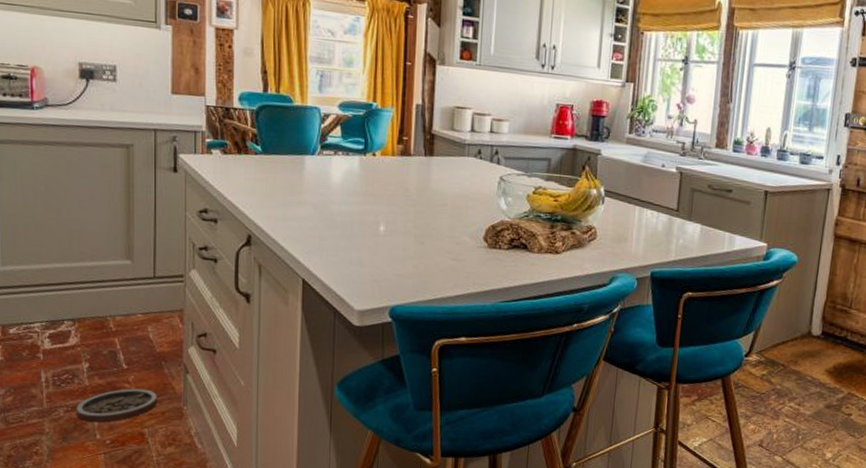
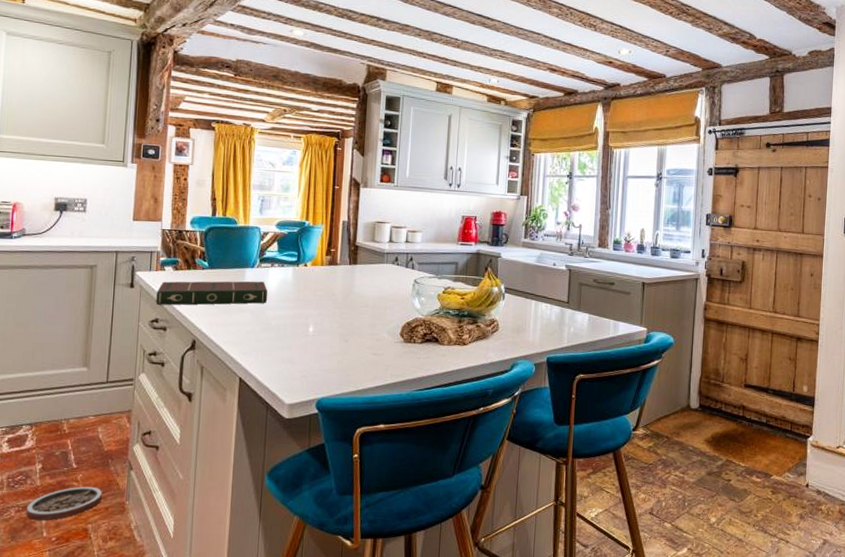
book: none [204,166,331,197] -> present [156,281,267,306]

